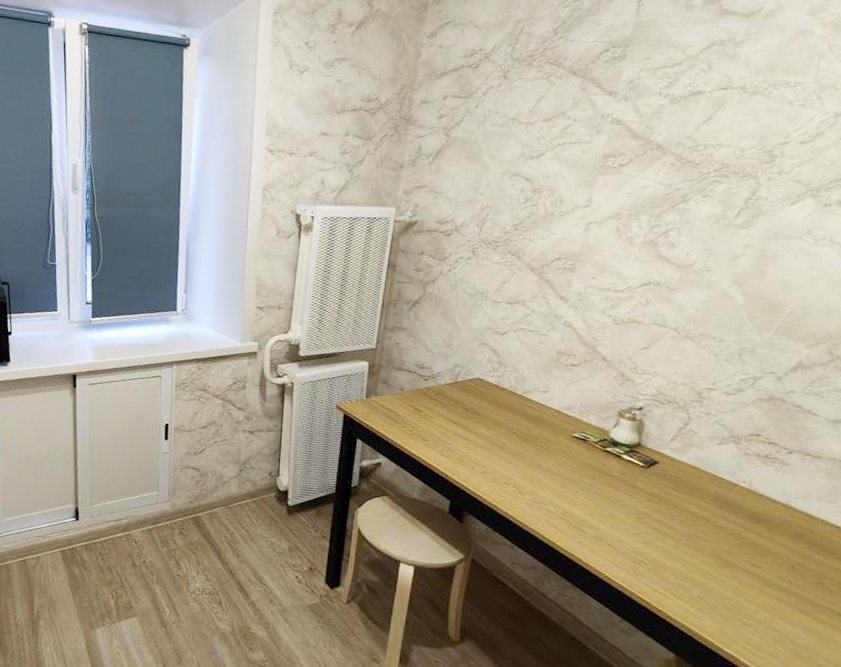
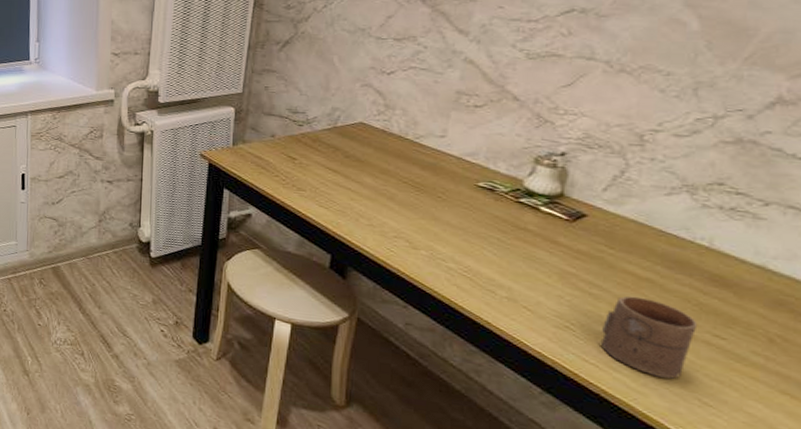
cup: none [667,532,740,603] -> present [600,295,698,379]

